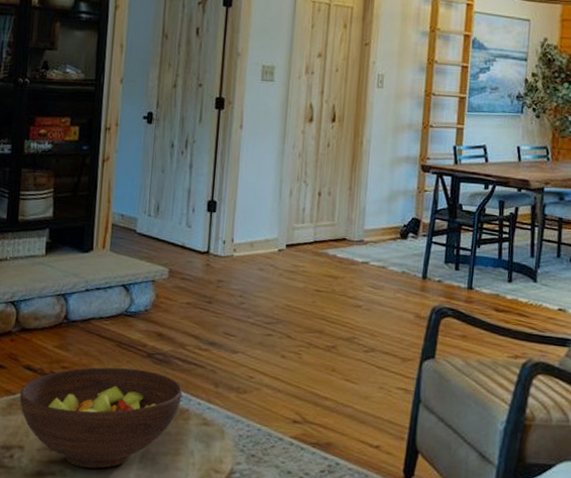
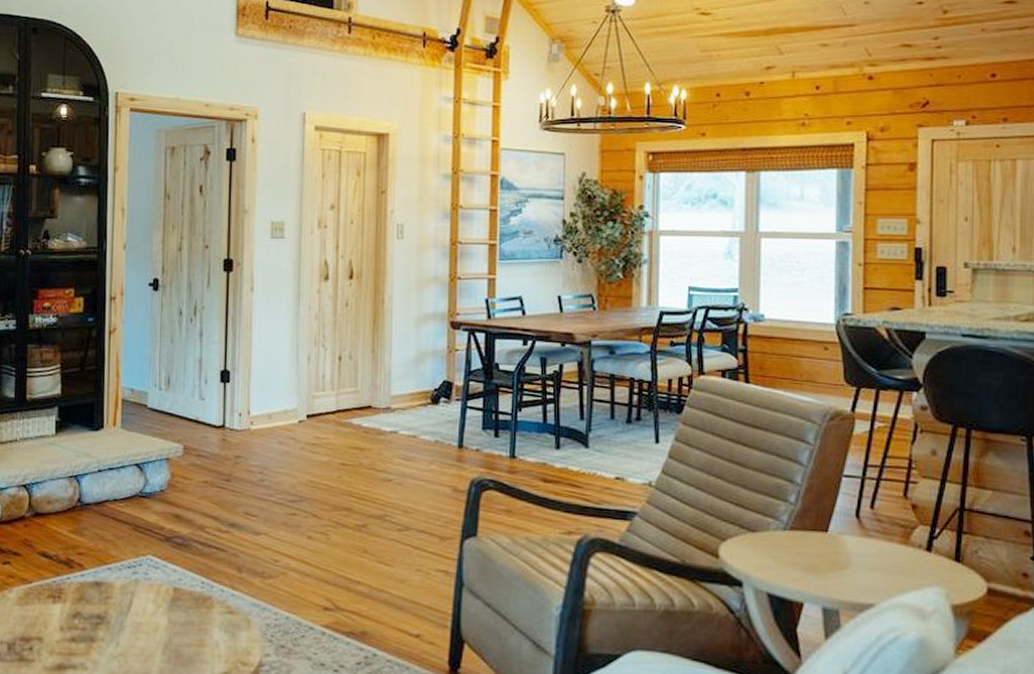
fruit bowl: present [19,367,183,469] -> none [36,552,204,661]

